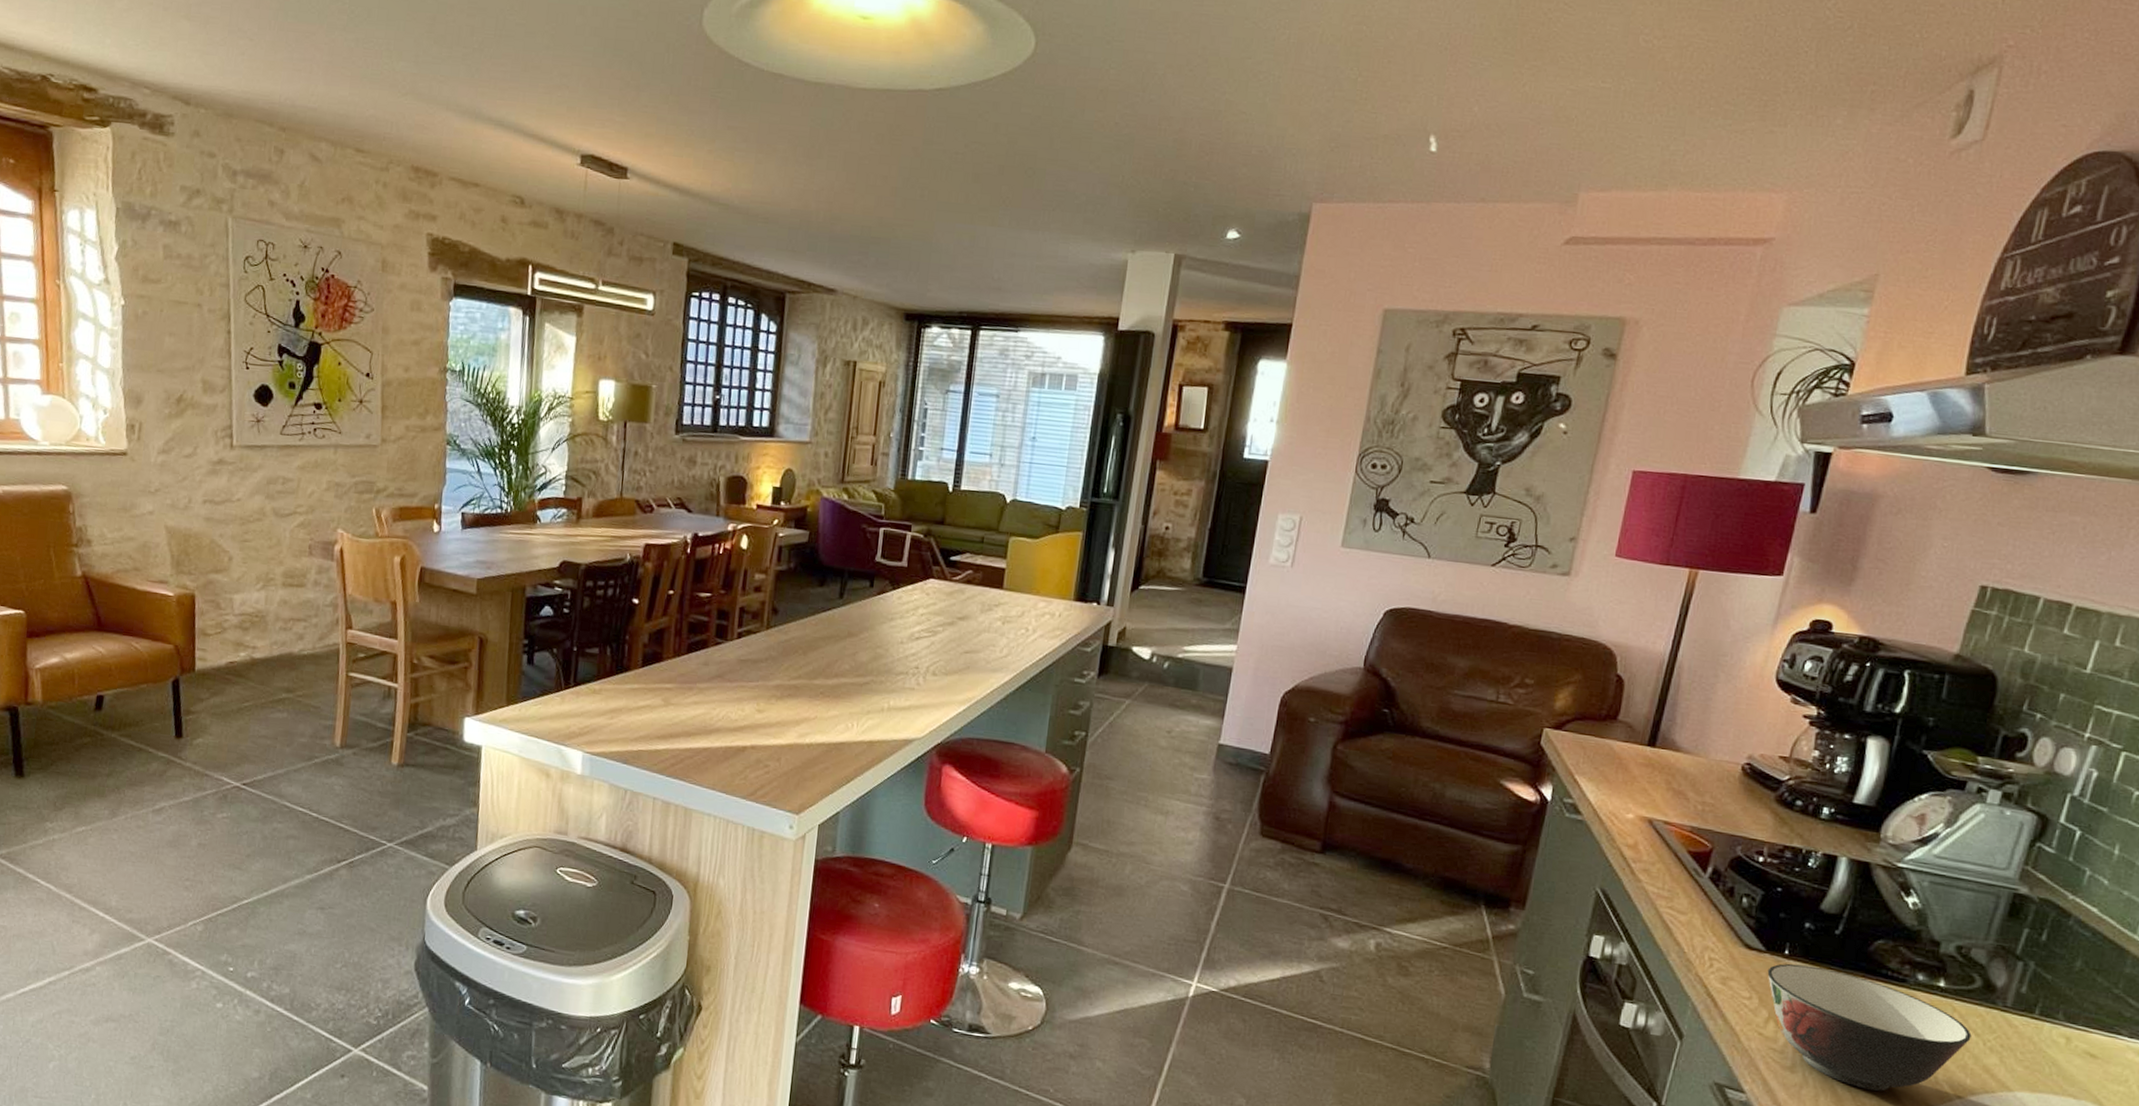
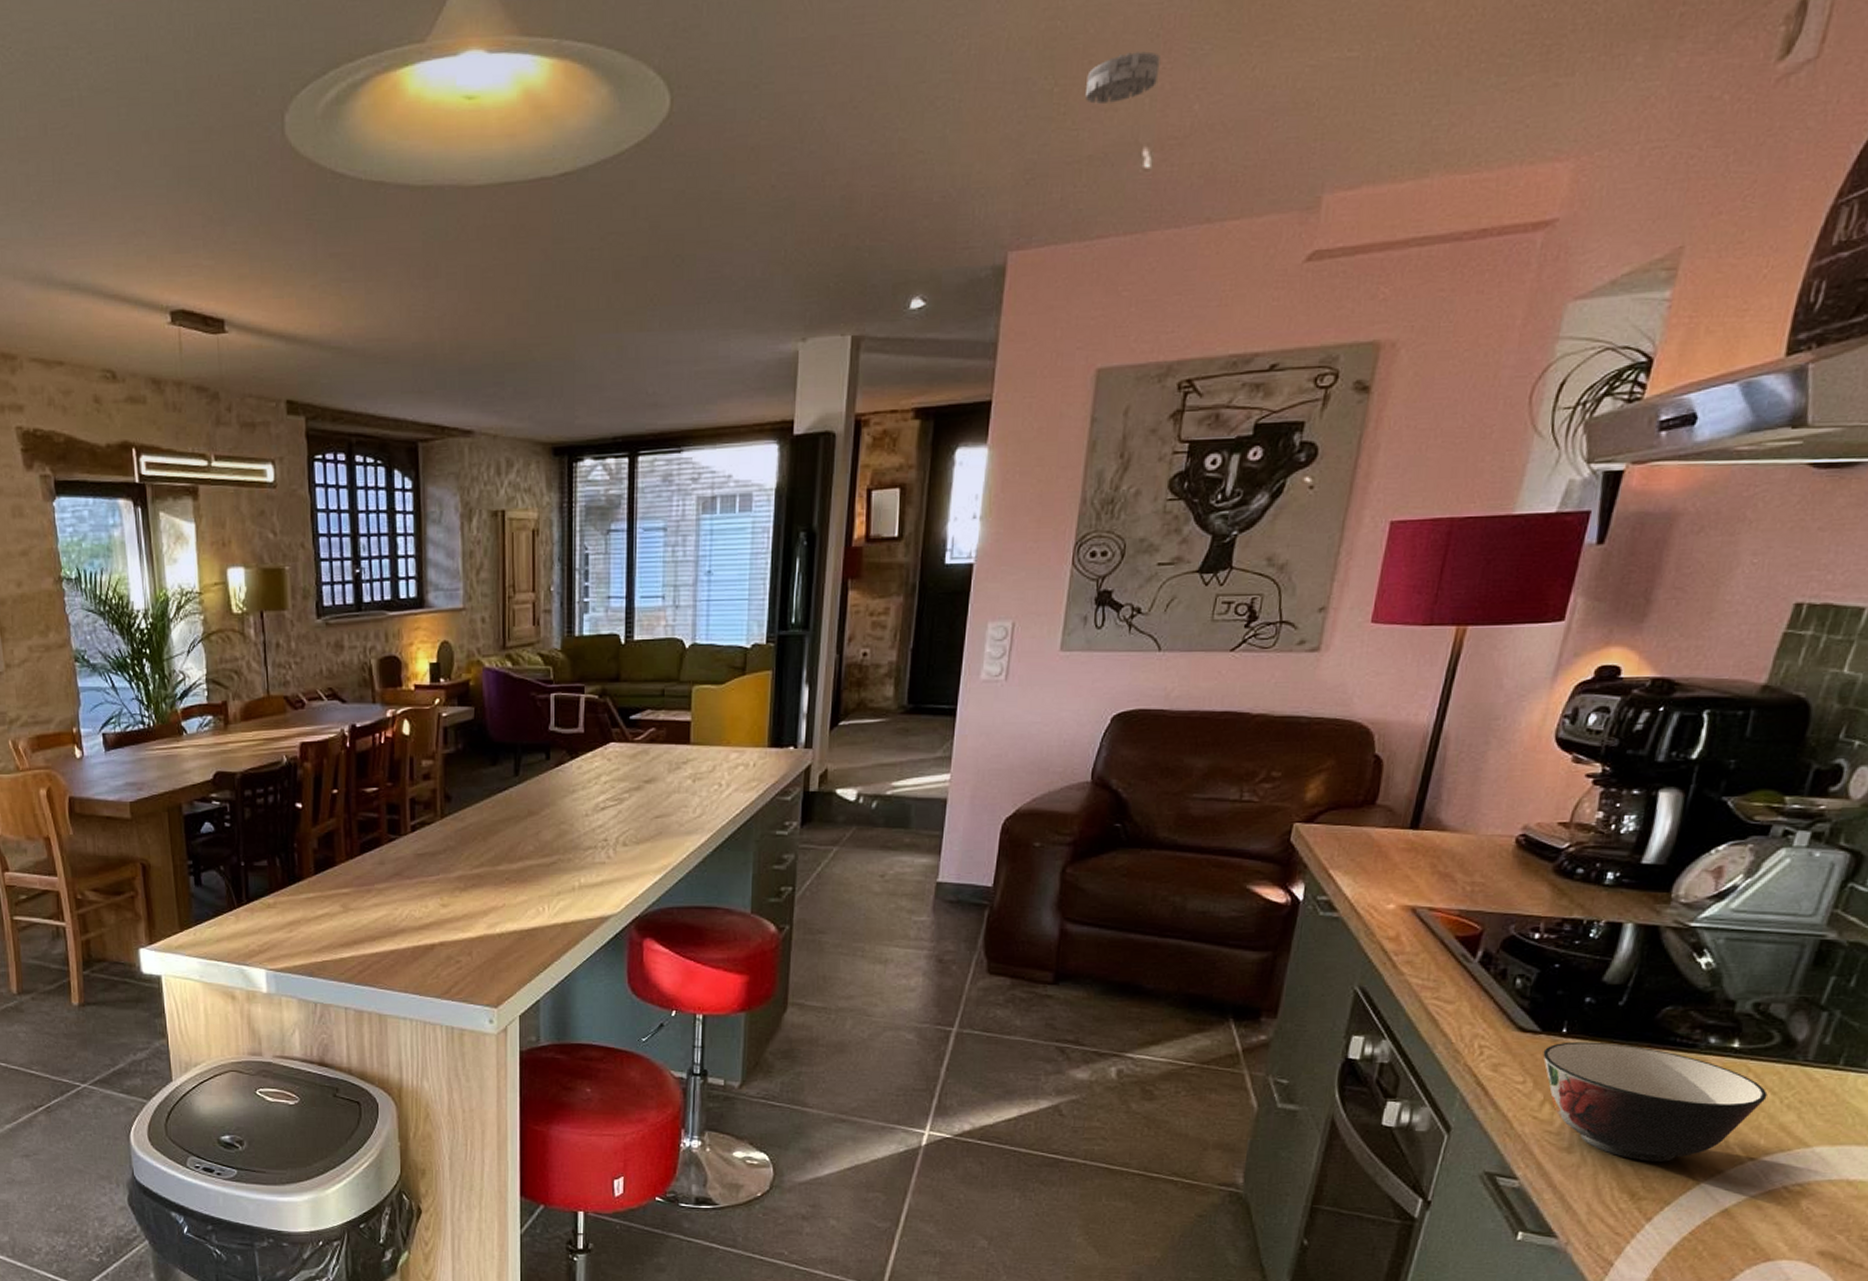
smoke detector: none [1384,58,1447,96] -> present [1086,51,1160,104]

